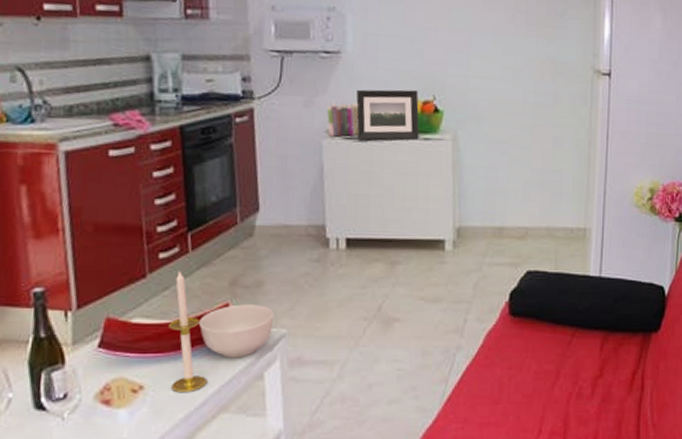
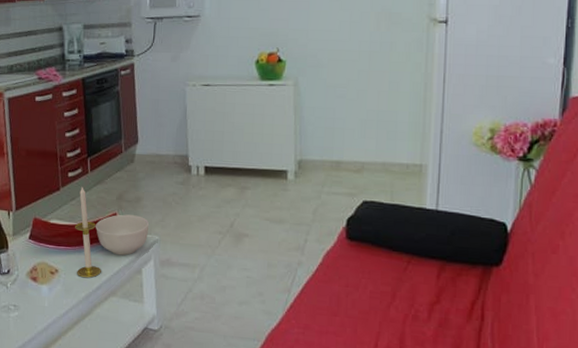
books: present [327,102,359,137] -> none [189,56,215,85]
picture frame: present [356,89,420,140] -> none [212,44,265,87]

